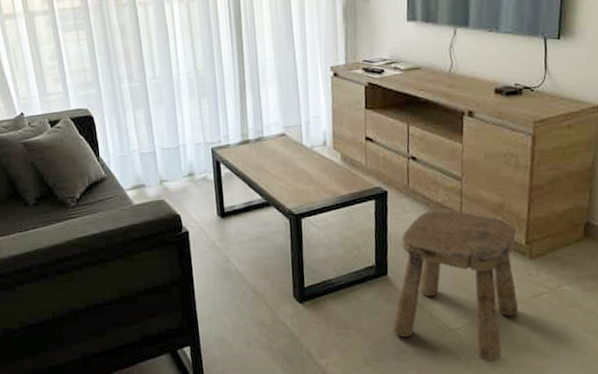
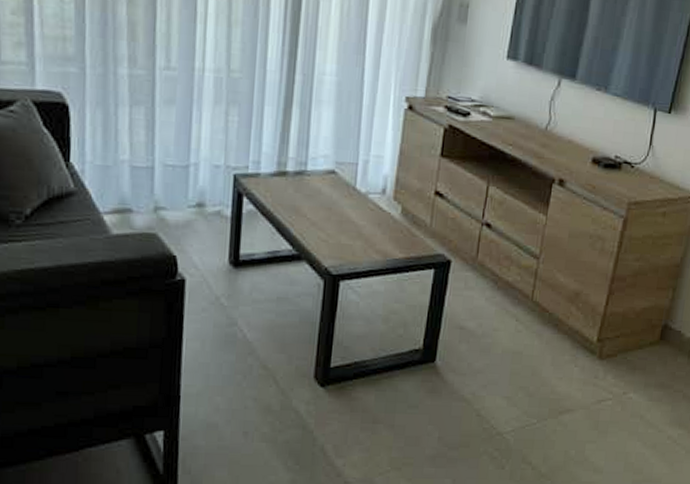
stool: present [392,209,519,362] -> none [430,289,590,474]

